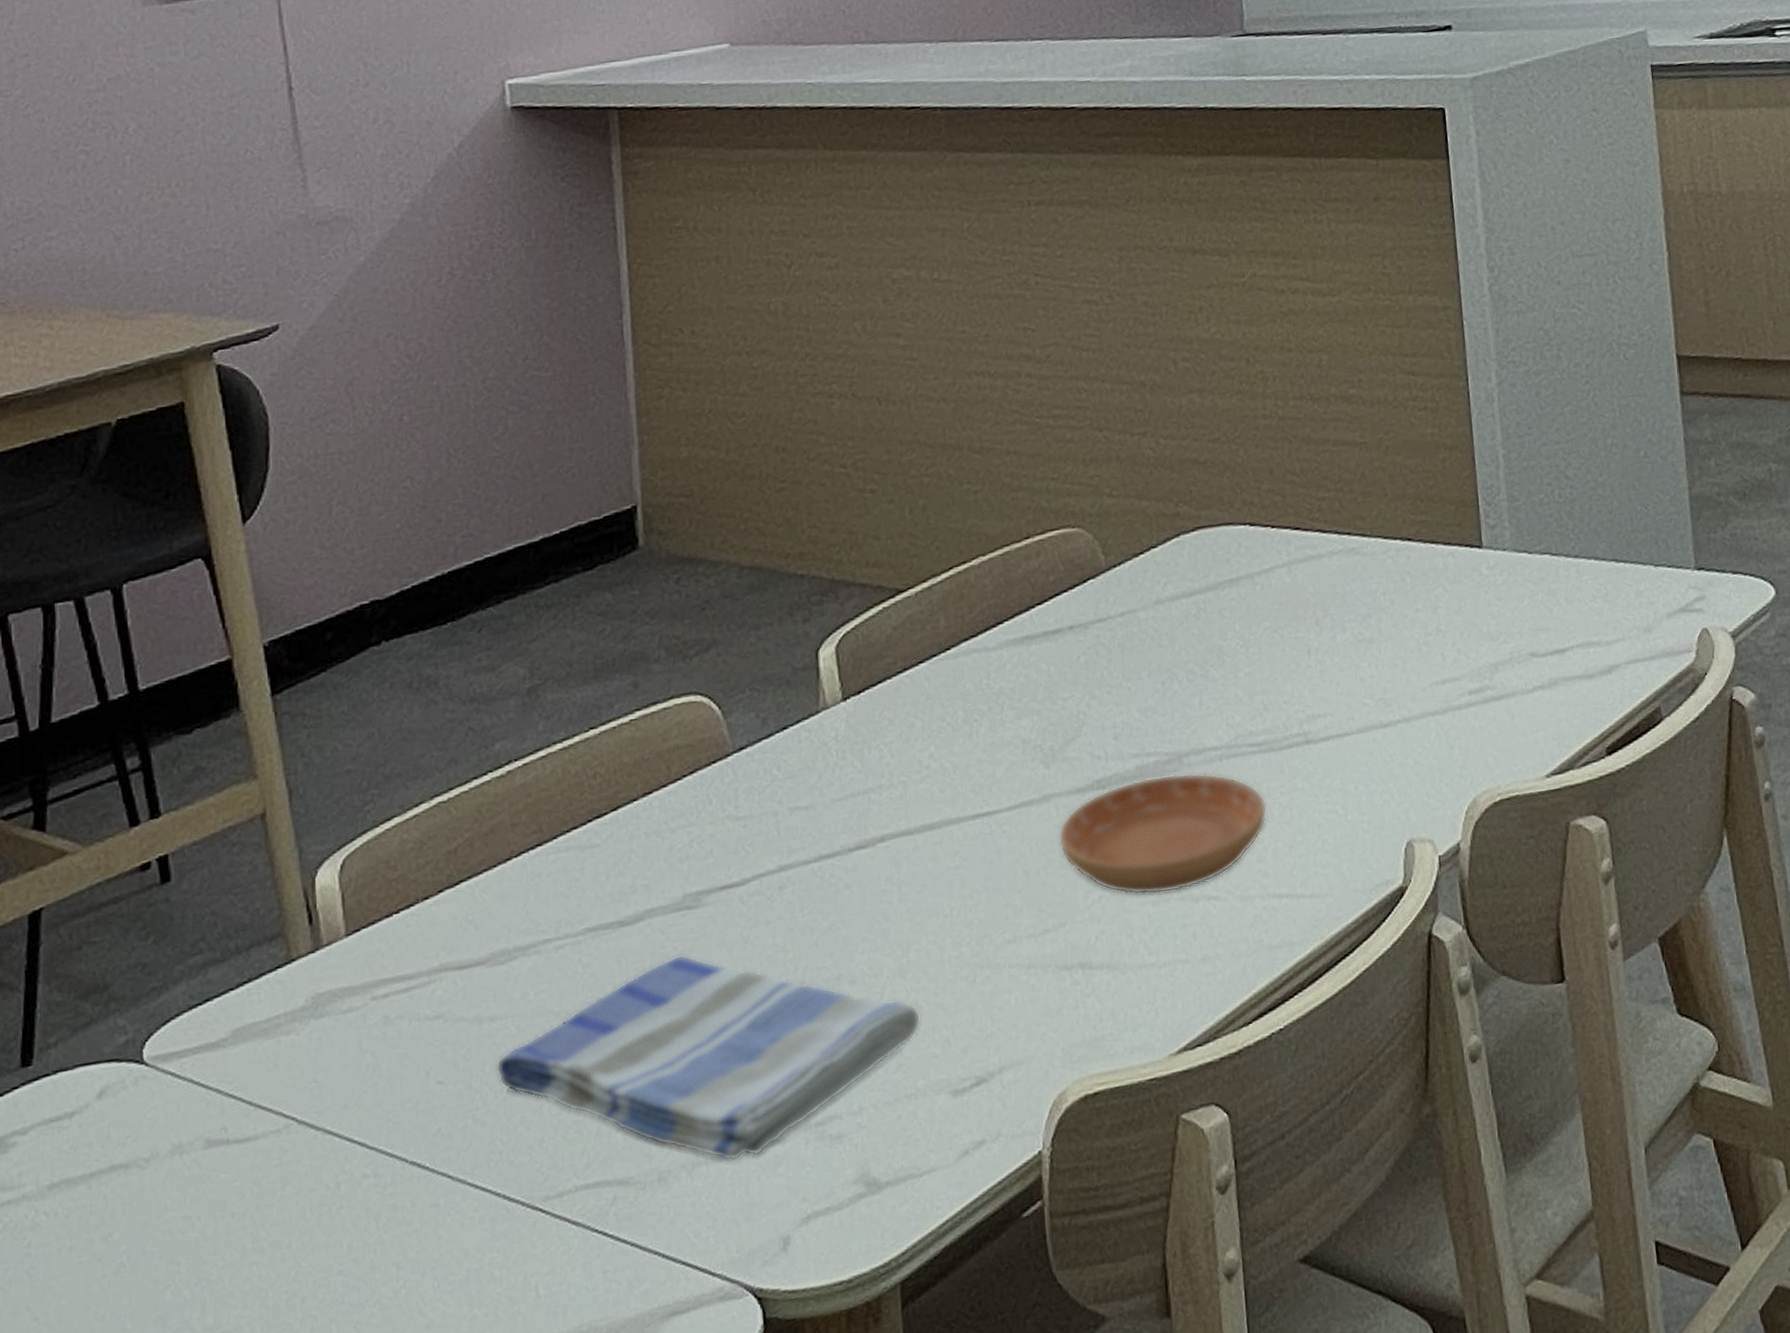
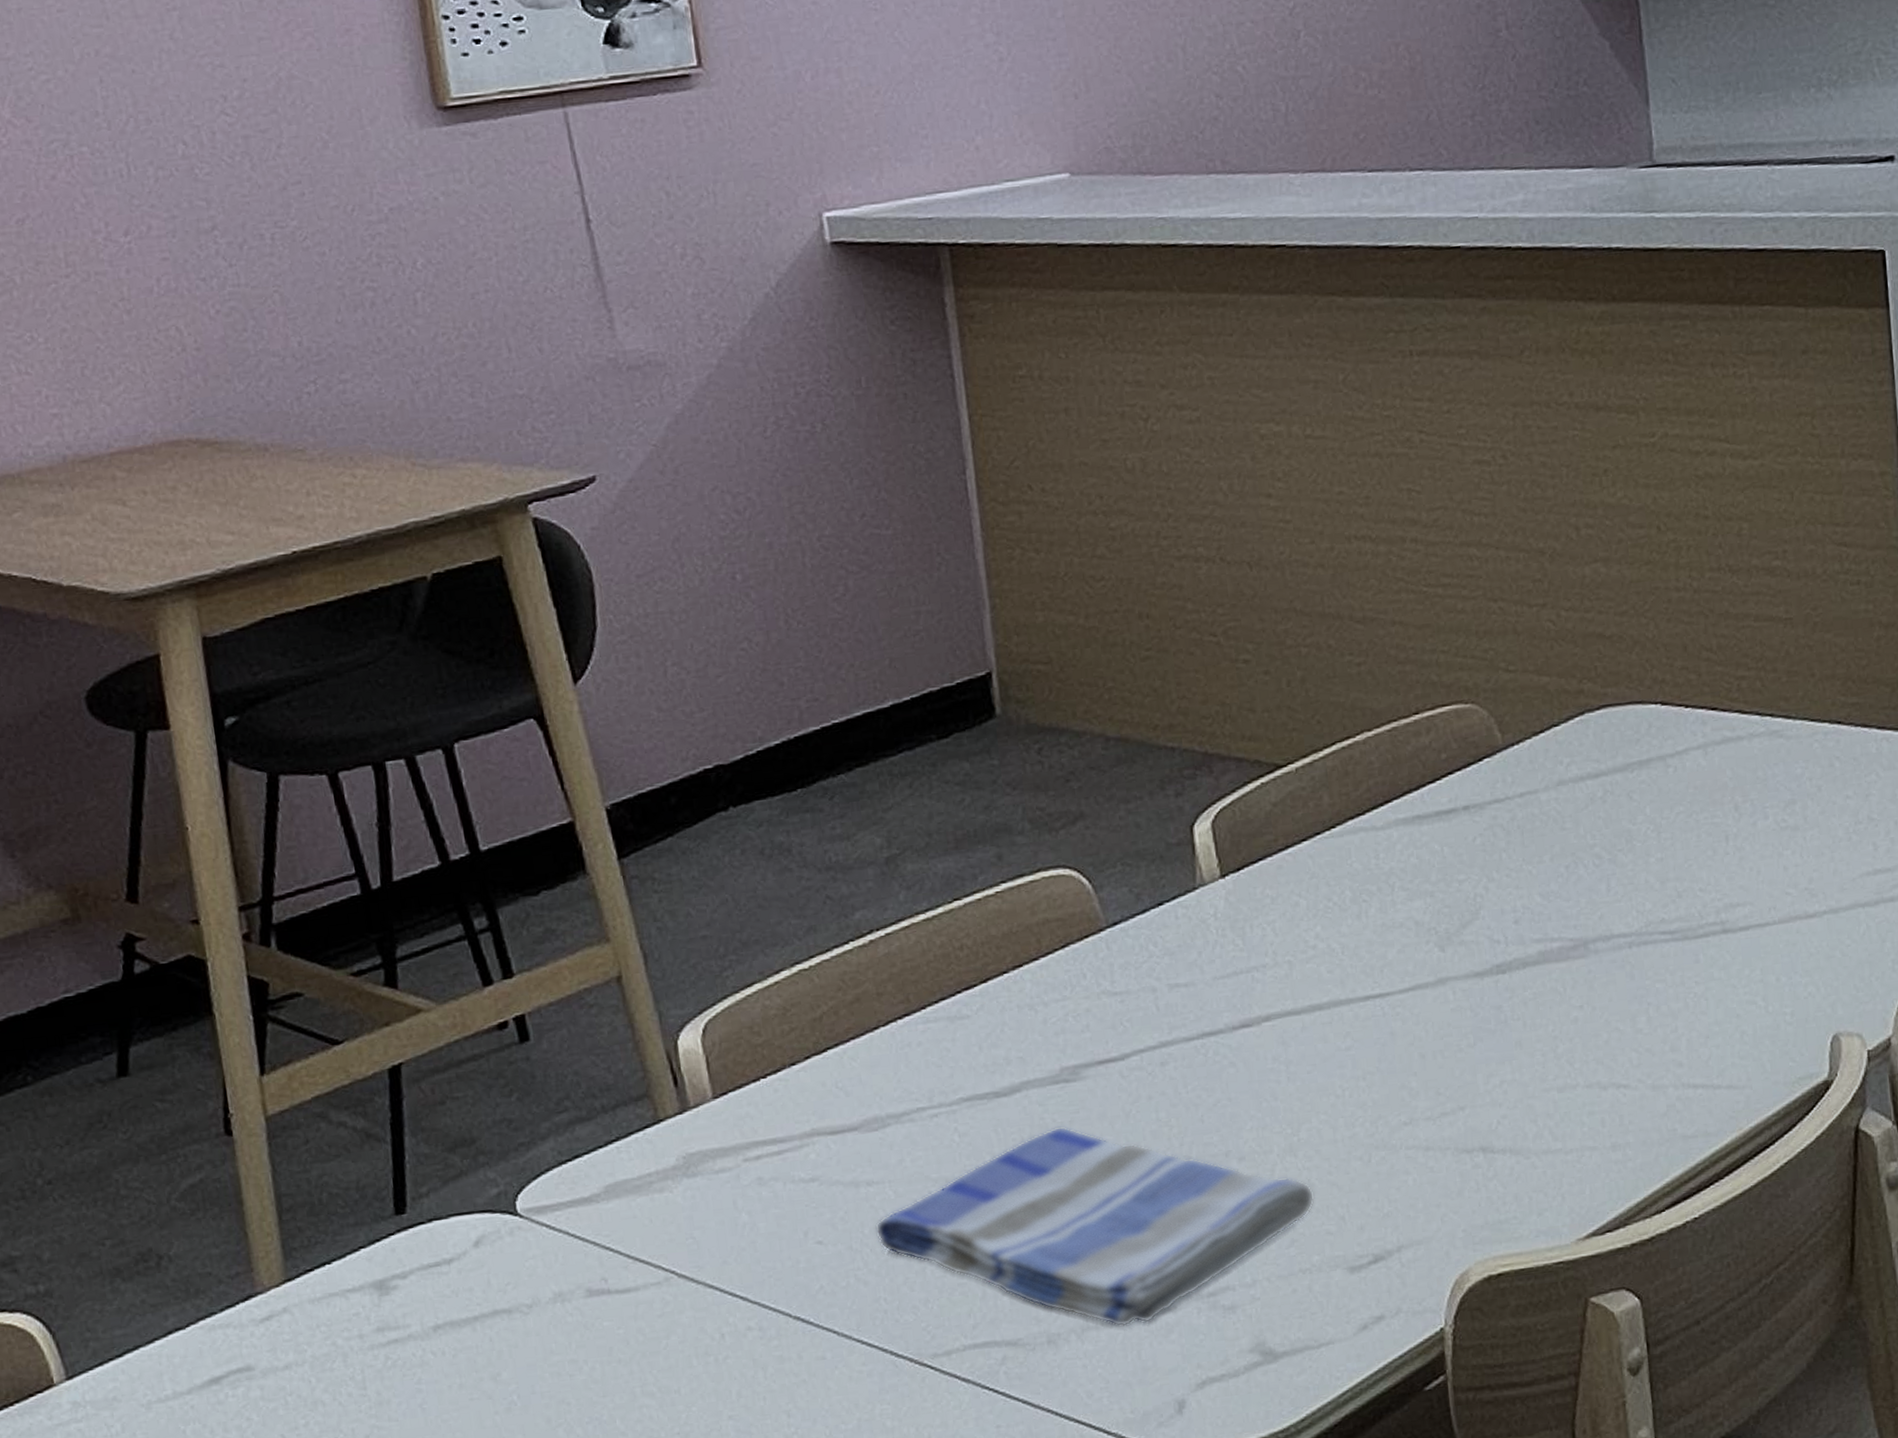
saucer: present [1058,772,1268,895] -> none [1455,959,1681,1081]

